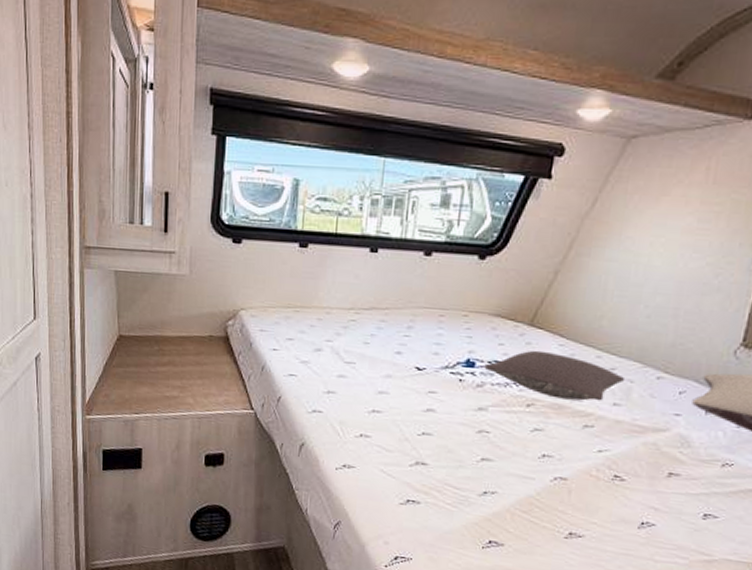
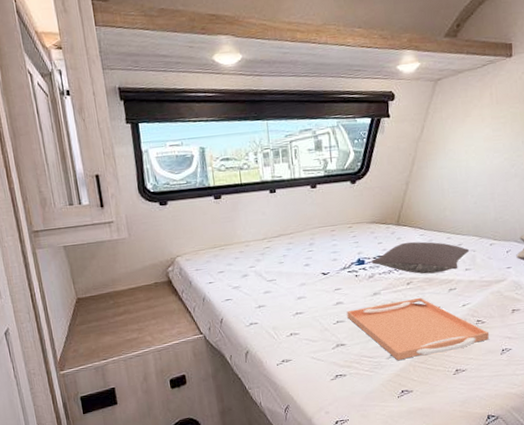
serving tray: none [437,422,627,507] -> present [347,297,489,360]

